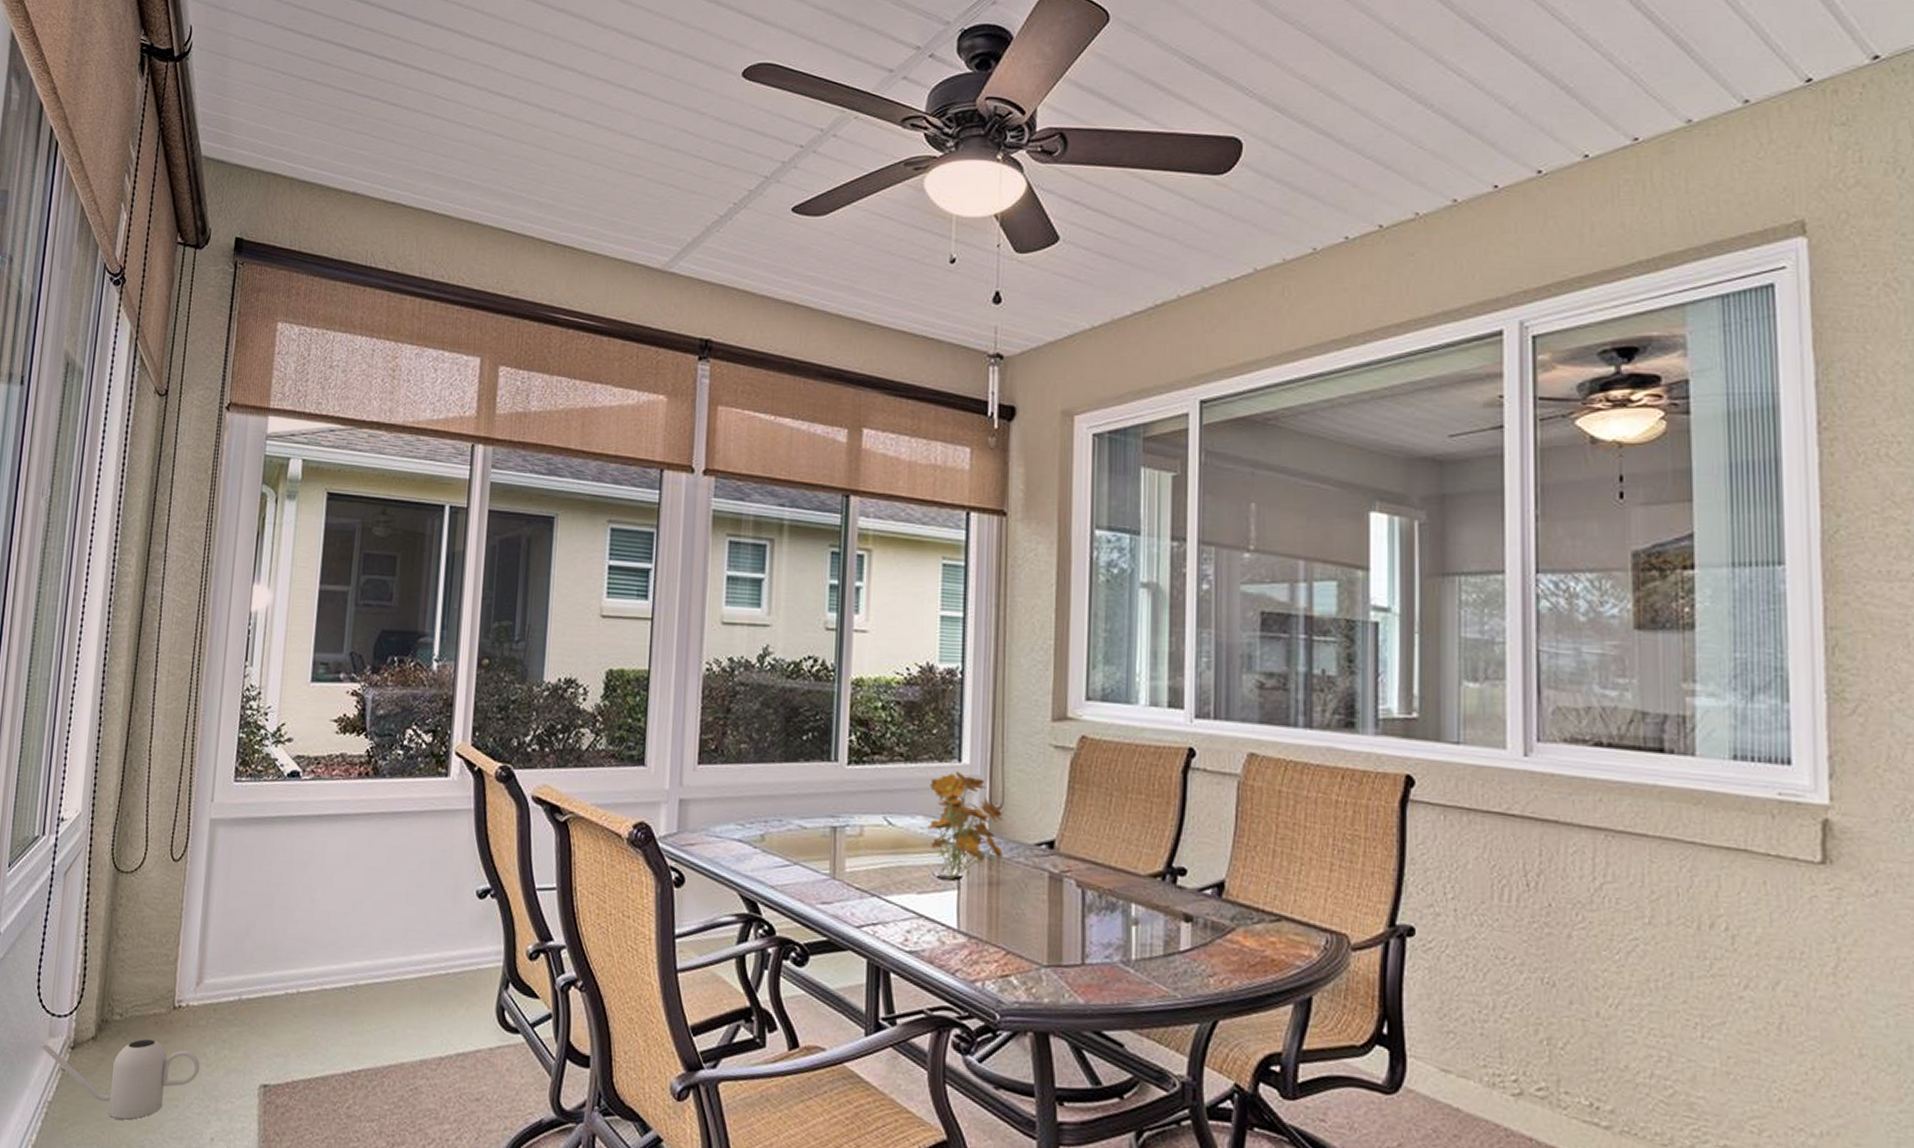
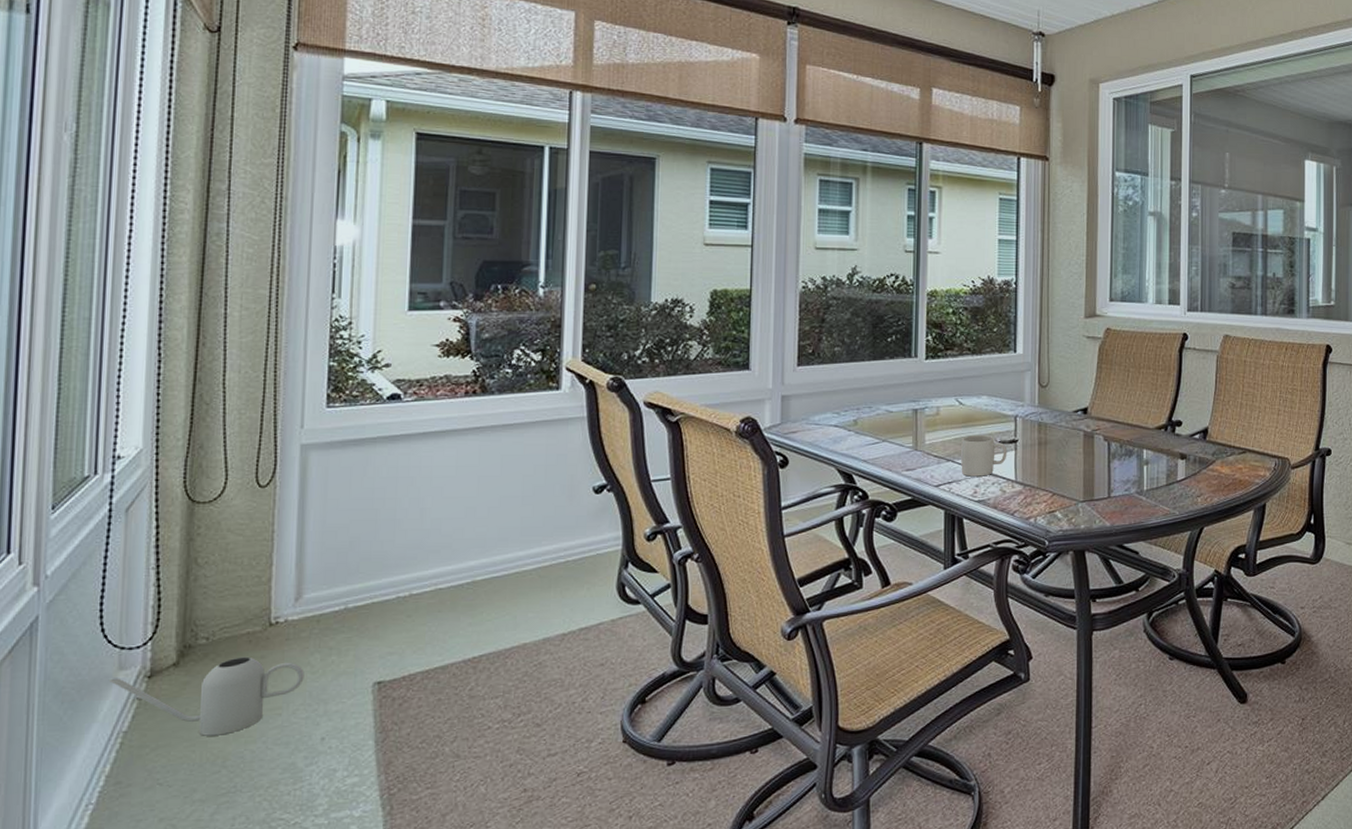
mug: none [888,865,948,920] -> present [960,434,1007,477]
flower arrangement: present [925,771,1004,880] -> none [989,360,1050,444]

